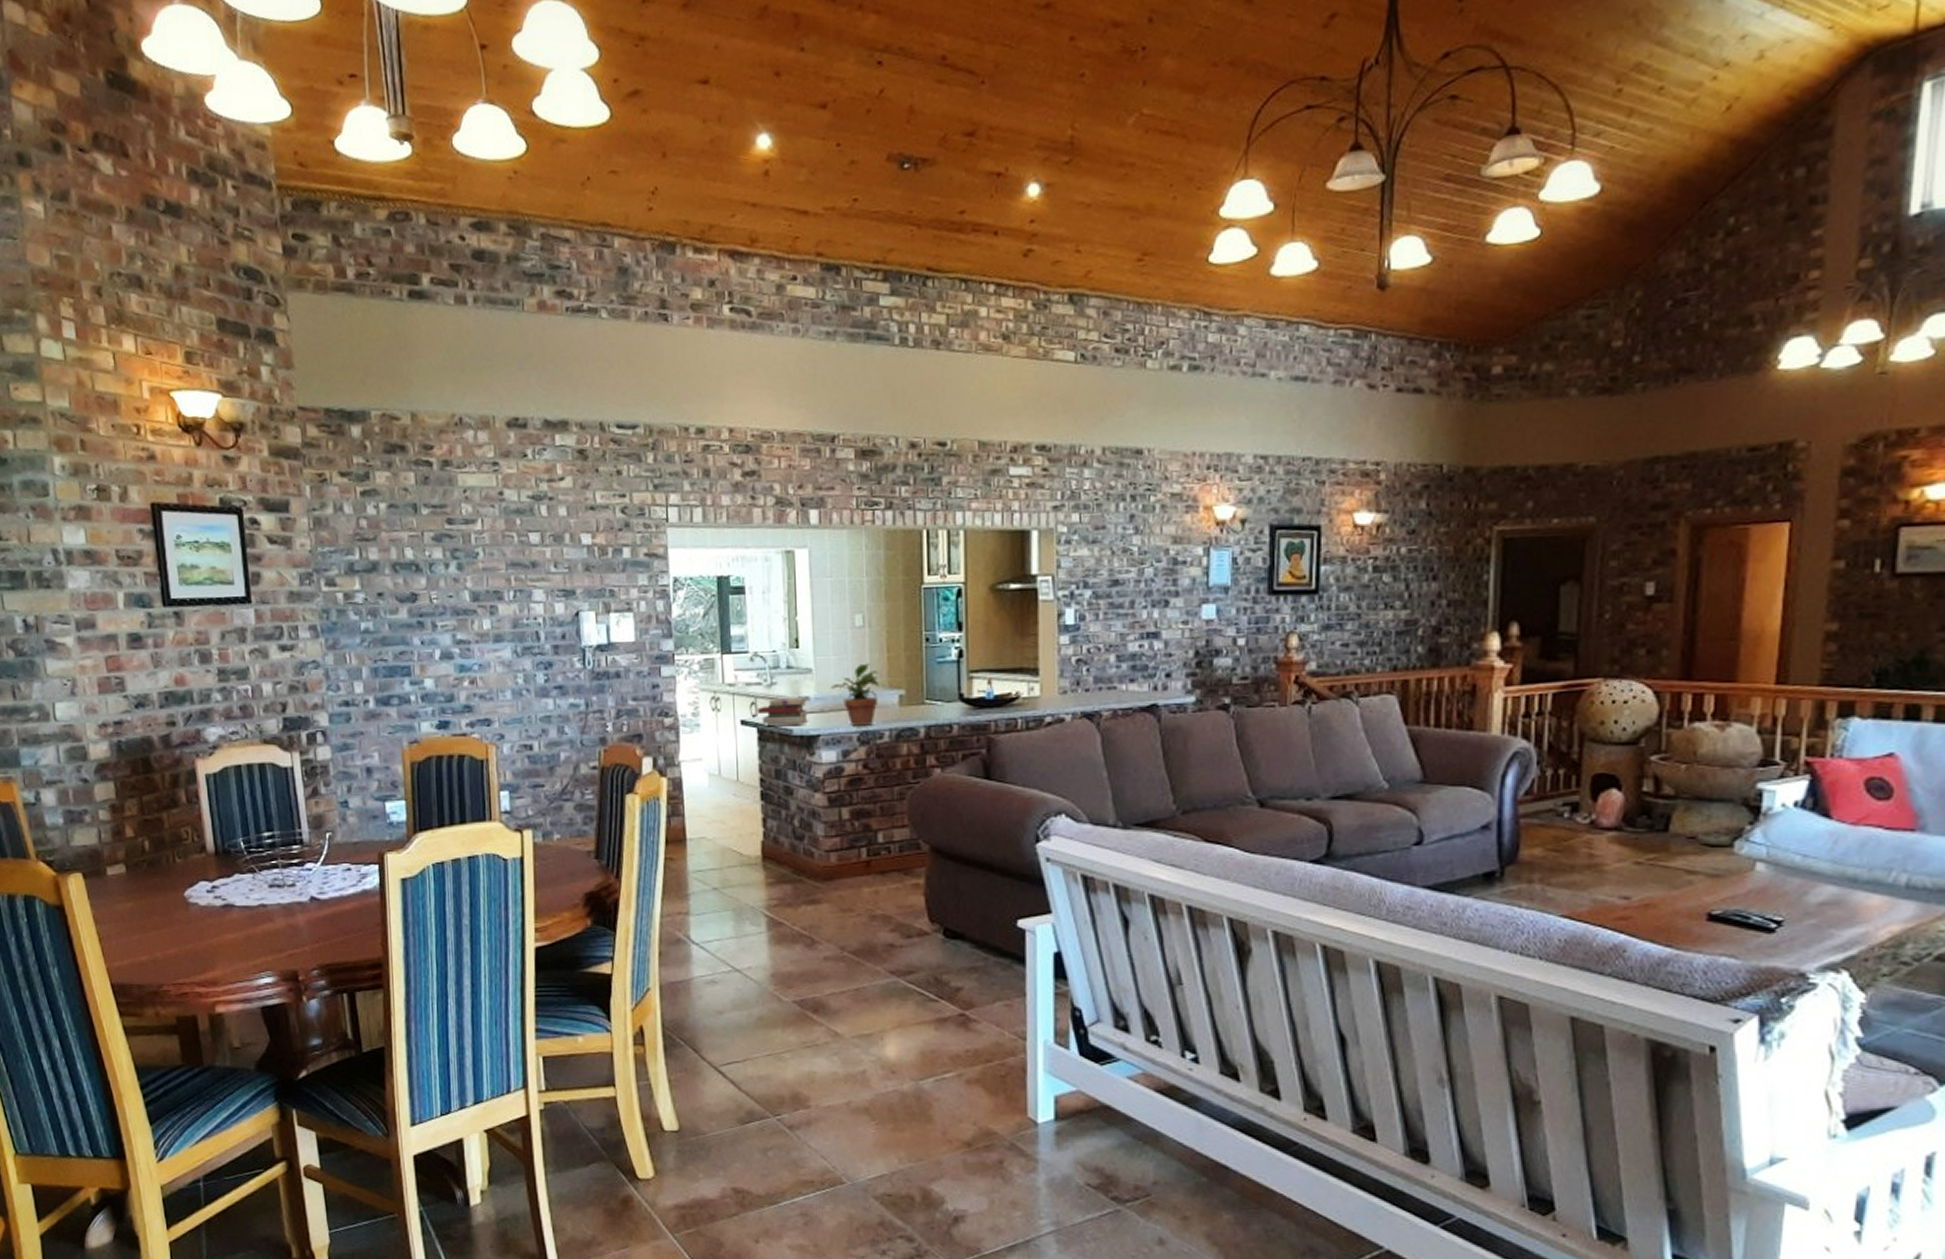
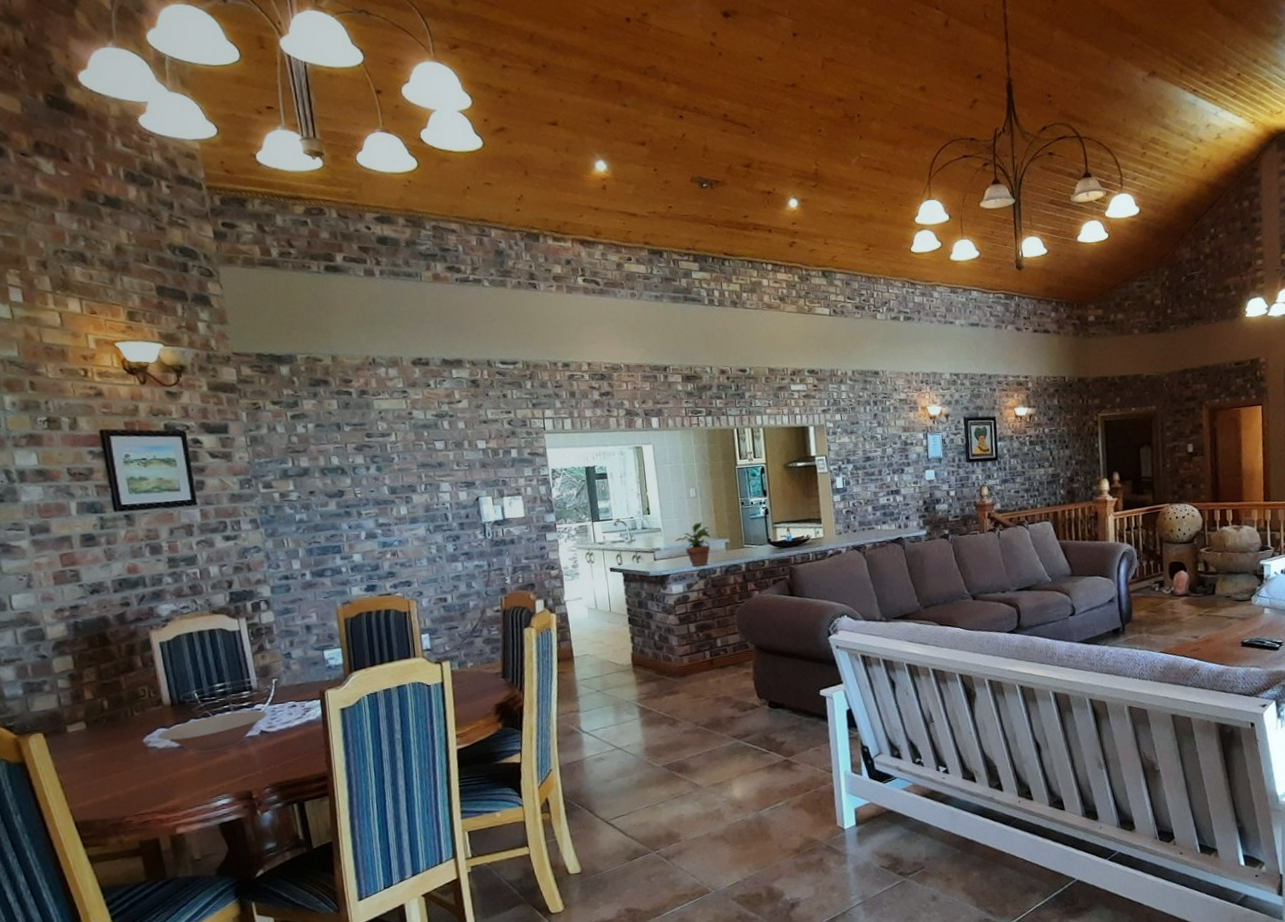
bowl: none [199,870,318,918] -> present [157,710,267,754]
books: present [757,698,809,727] -> none [621,549,661,571]

